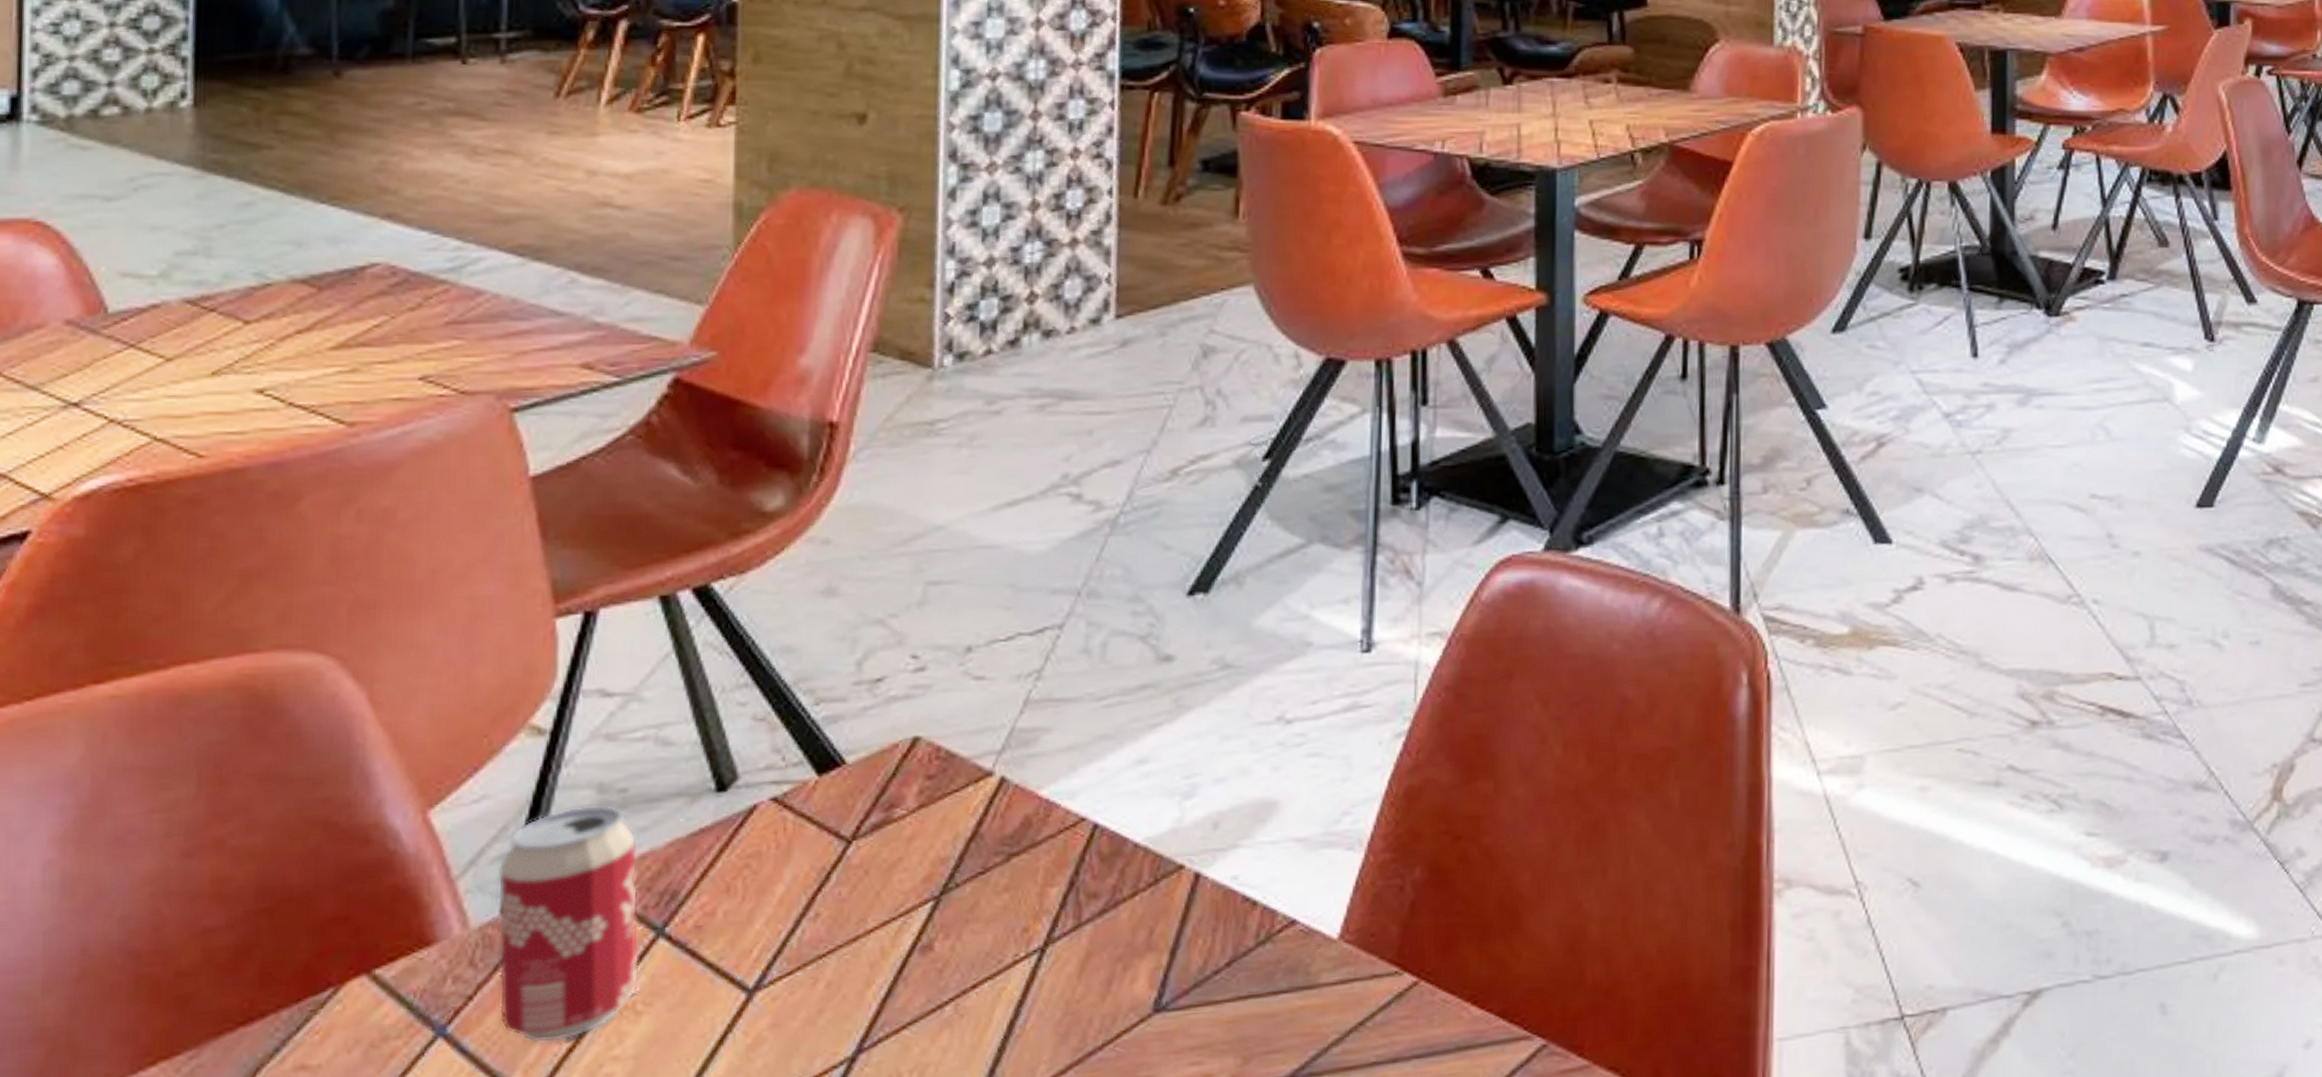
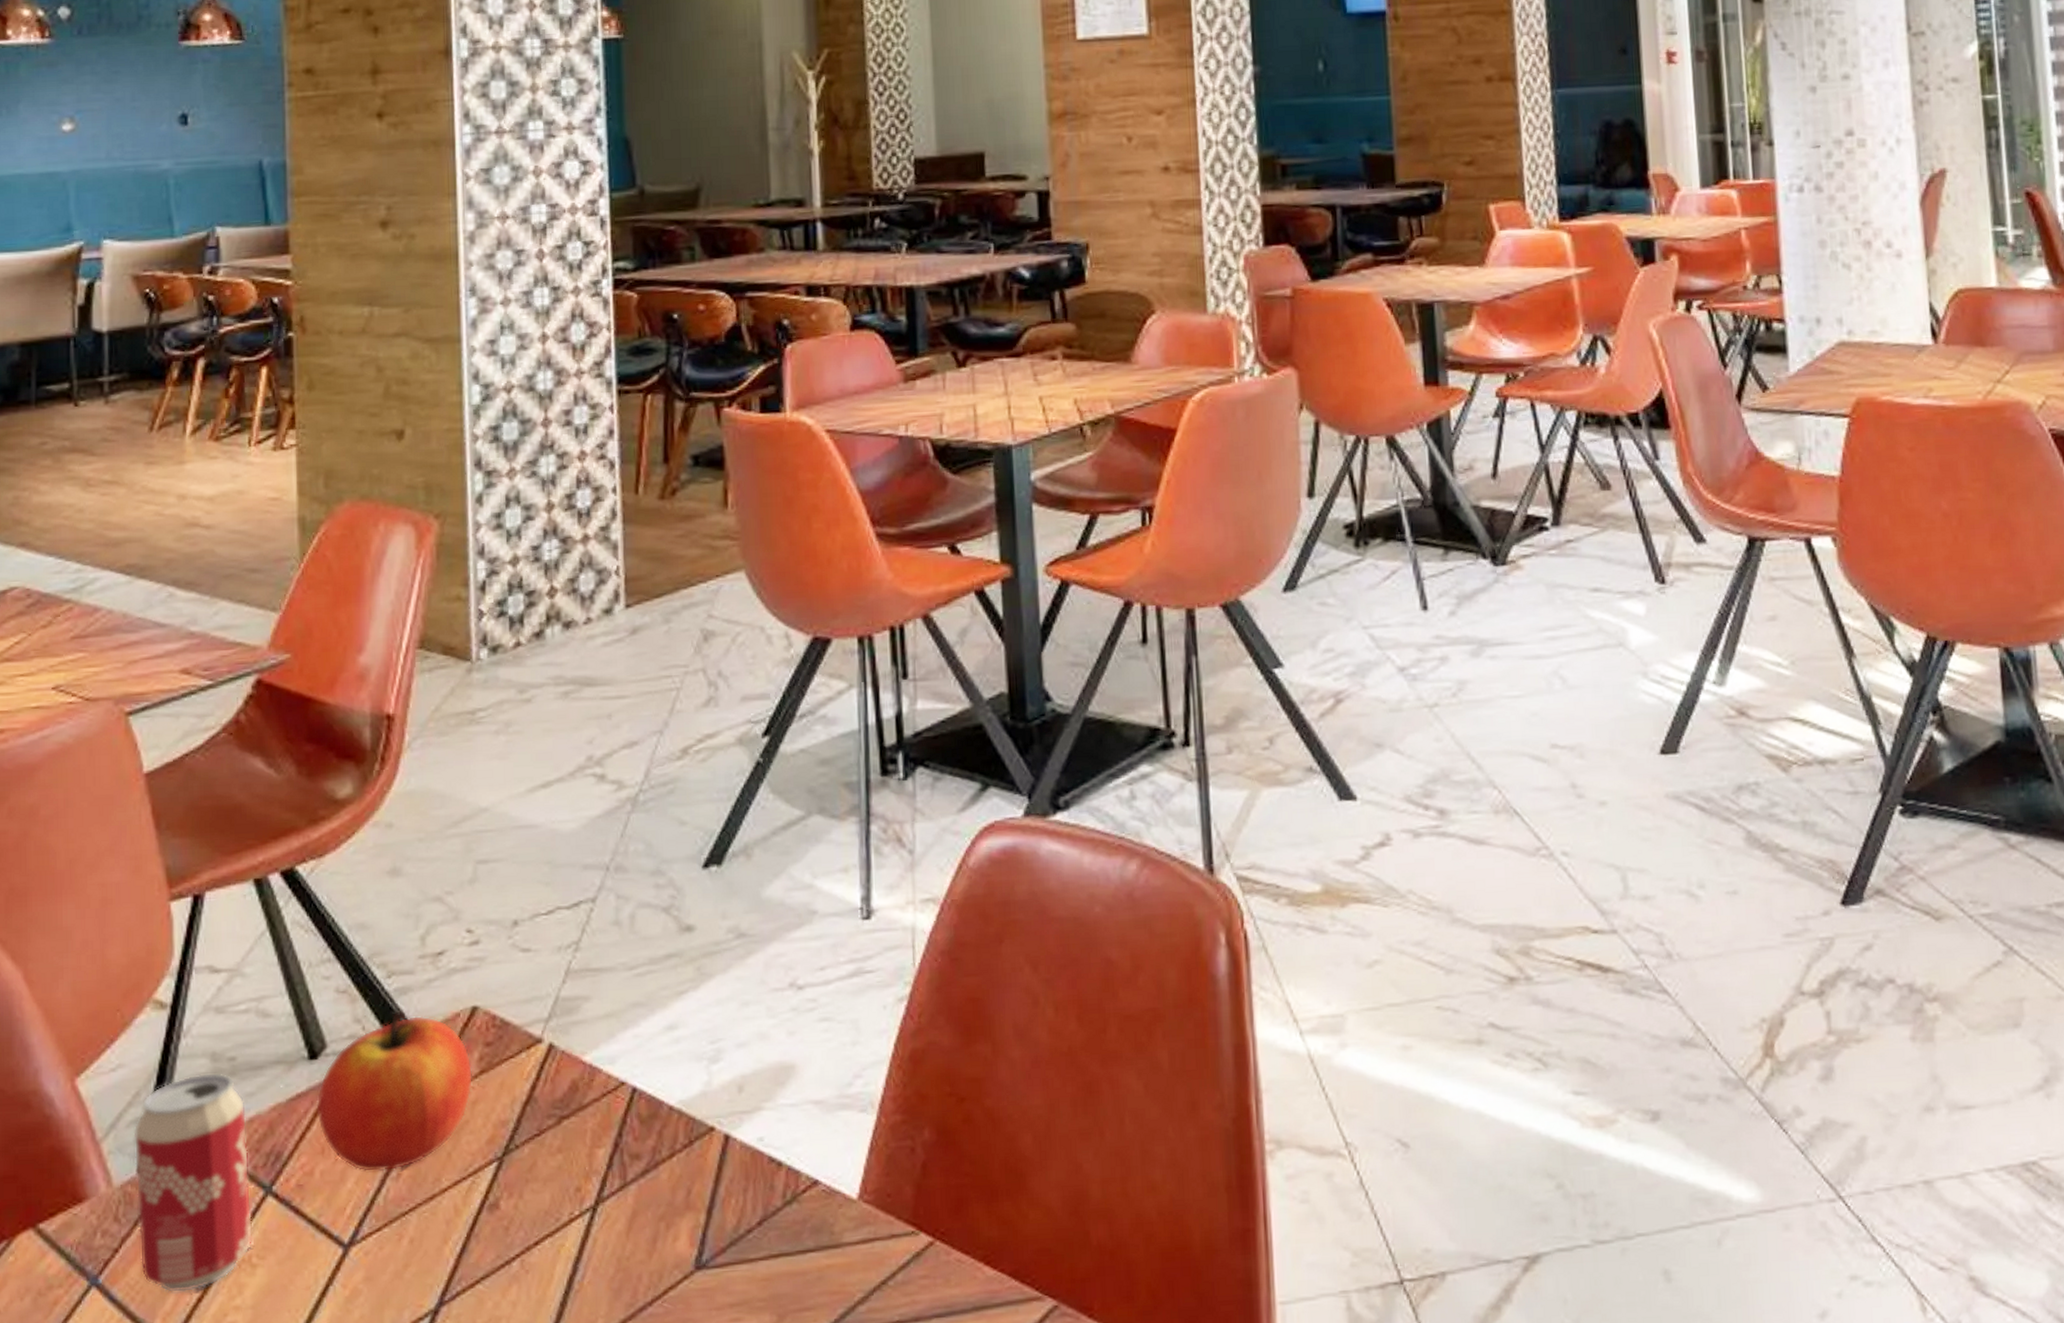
apple: none [722,739,911,913] -> present [316,1010,474,1173]

